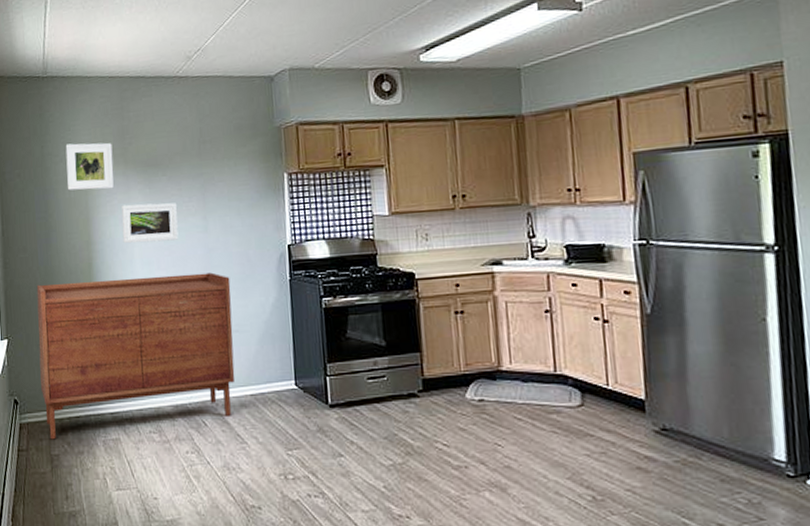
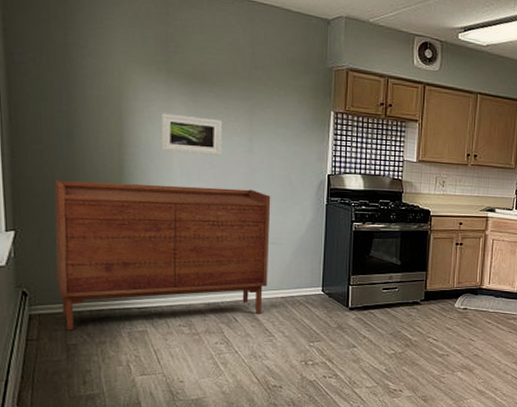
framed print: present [65,142,114,191] -> none [96,38,154,95]

